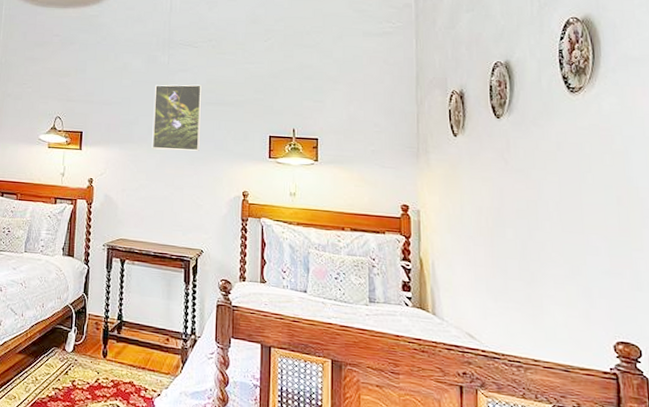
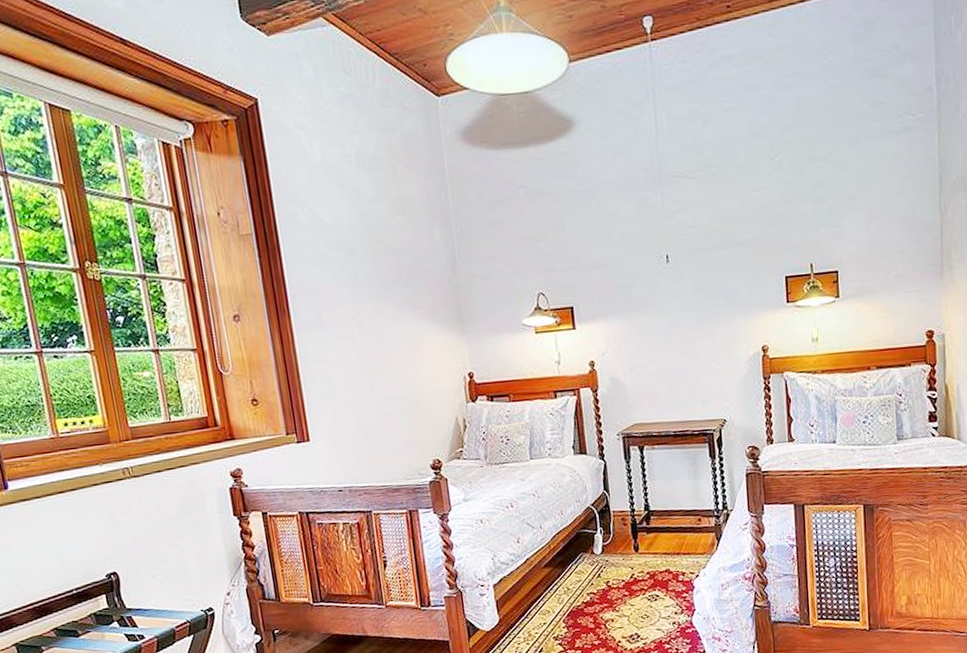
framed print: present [152,84,202,151] -> none [650,226,710,314]

